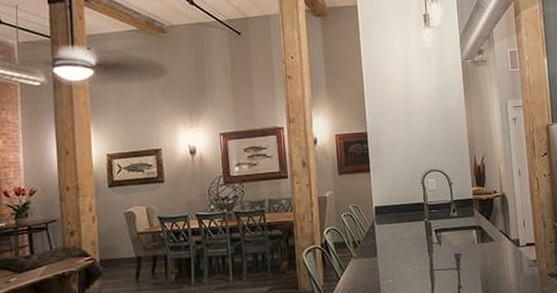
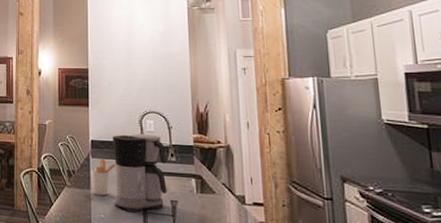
utensil holder: none [376,223,402,262] -> present [91,158,117,196]
coffee maker: none [396,192,451,273] -> present [113,133,167,213]

